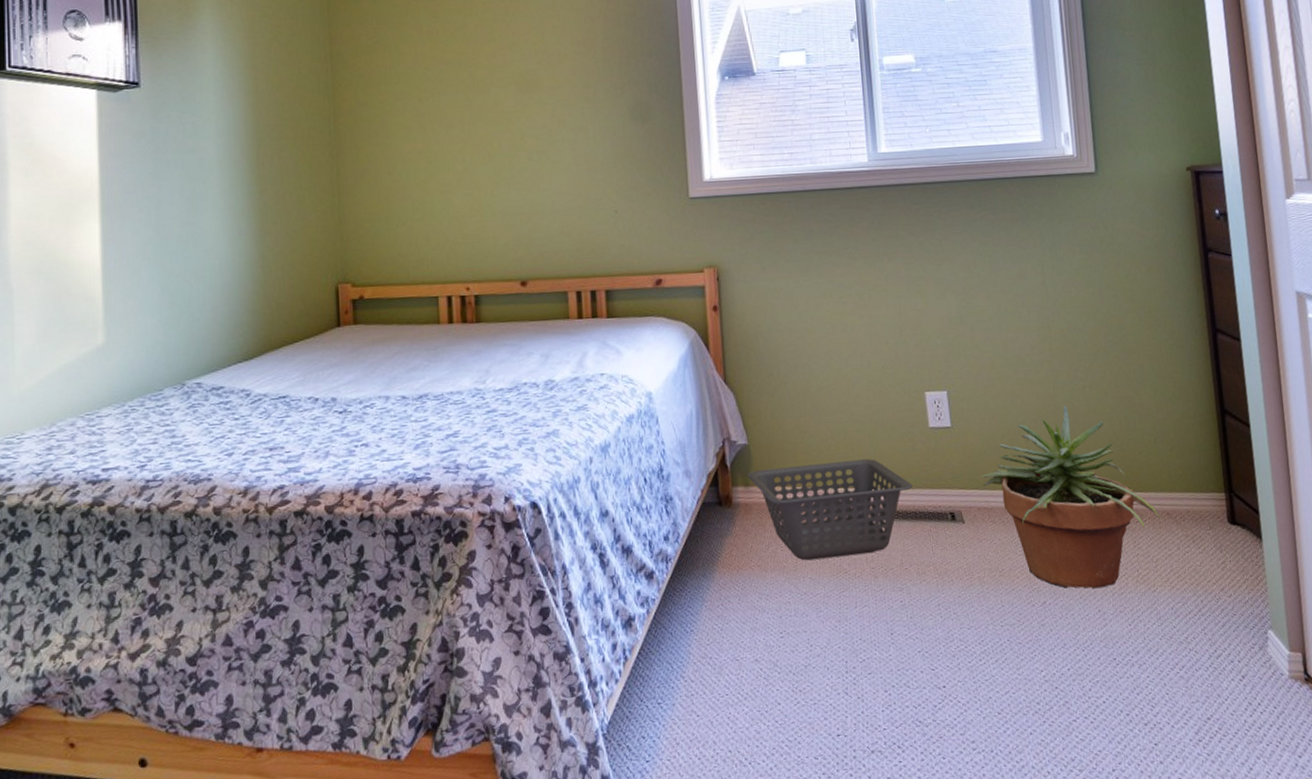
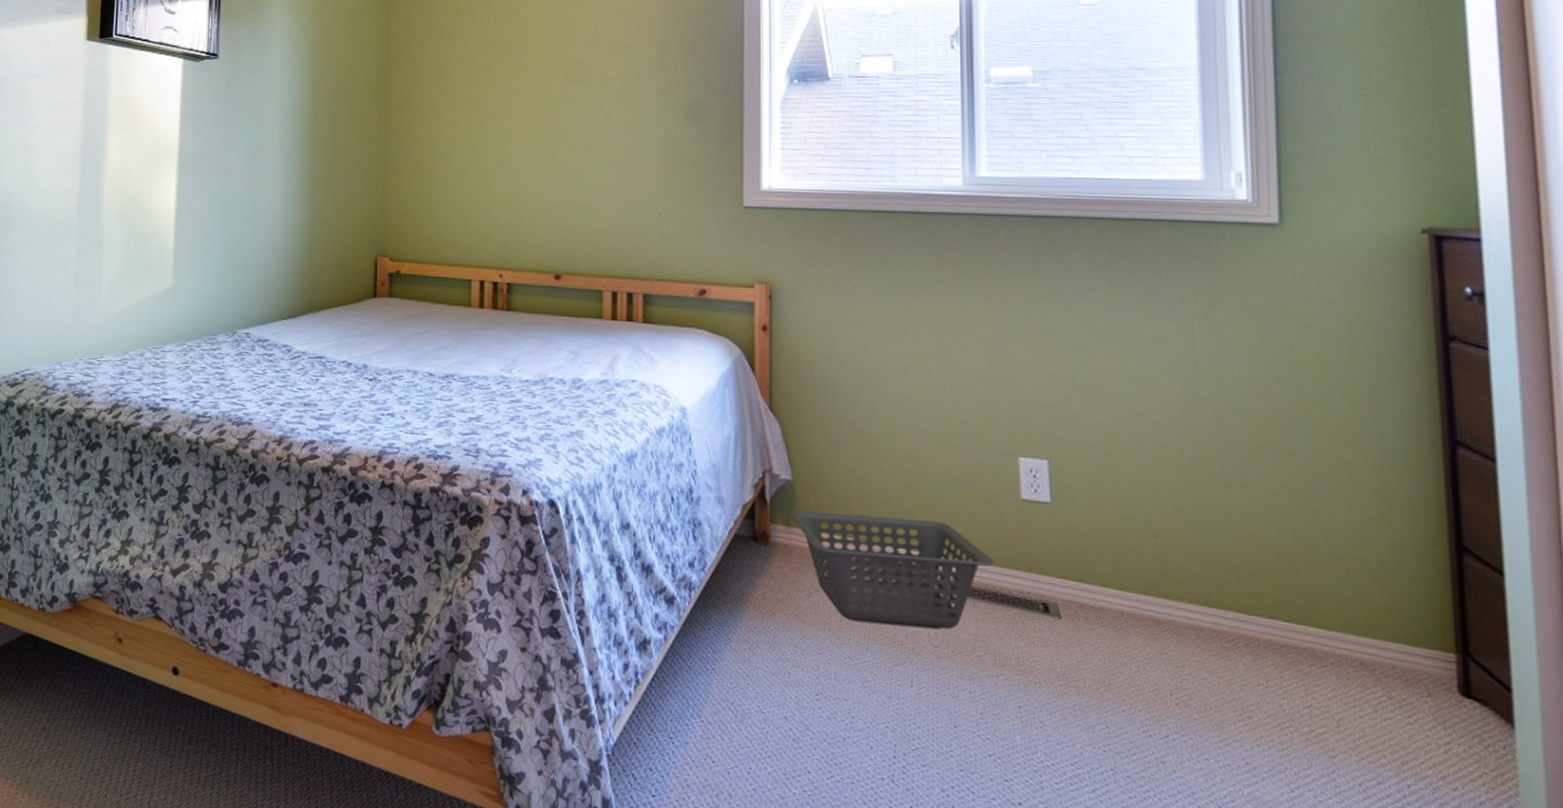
potted plant: present [980,405,1161,588] -> none [1087,502,1351,737]

